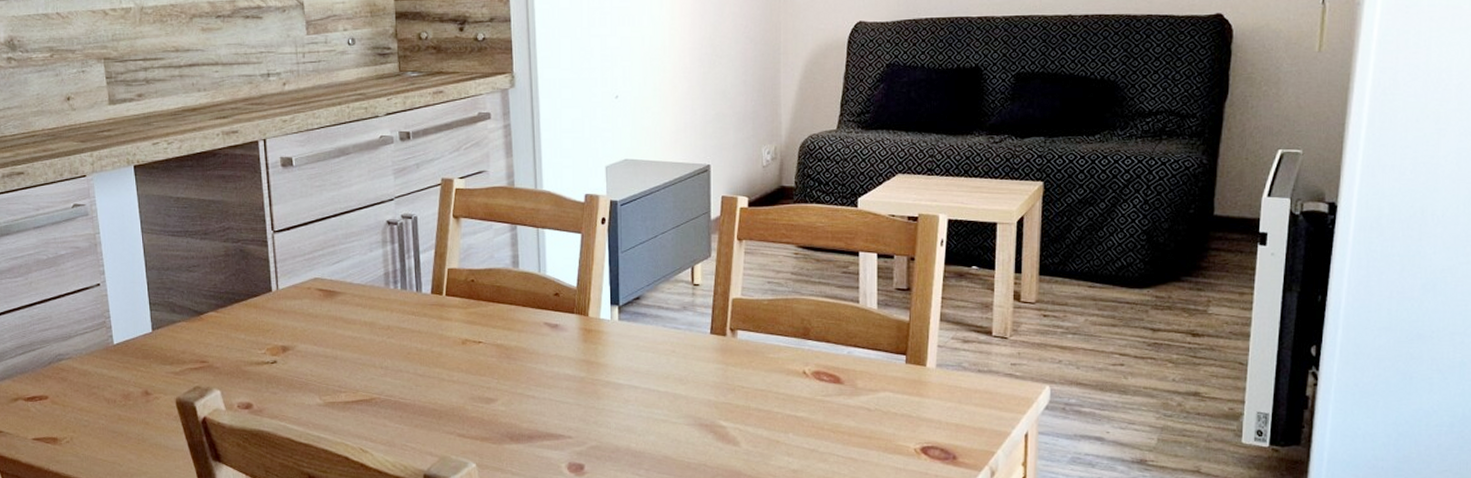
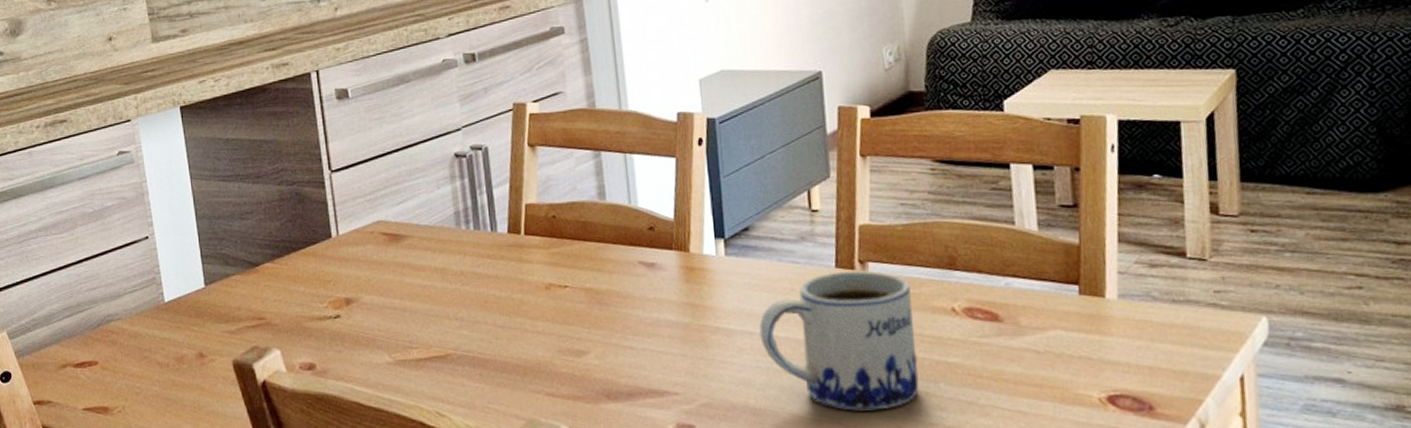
mug: none [643,337,772,455] -> present [759,271,919,411]

